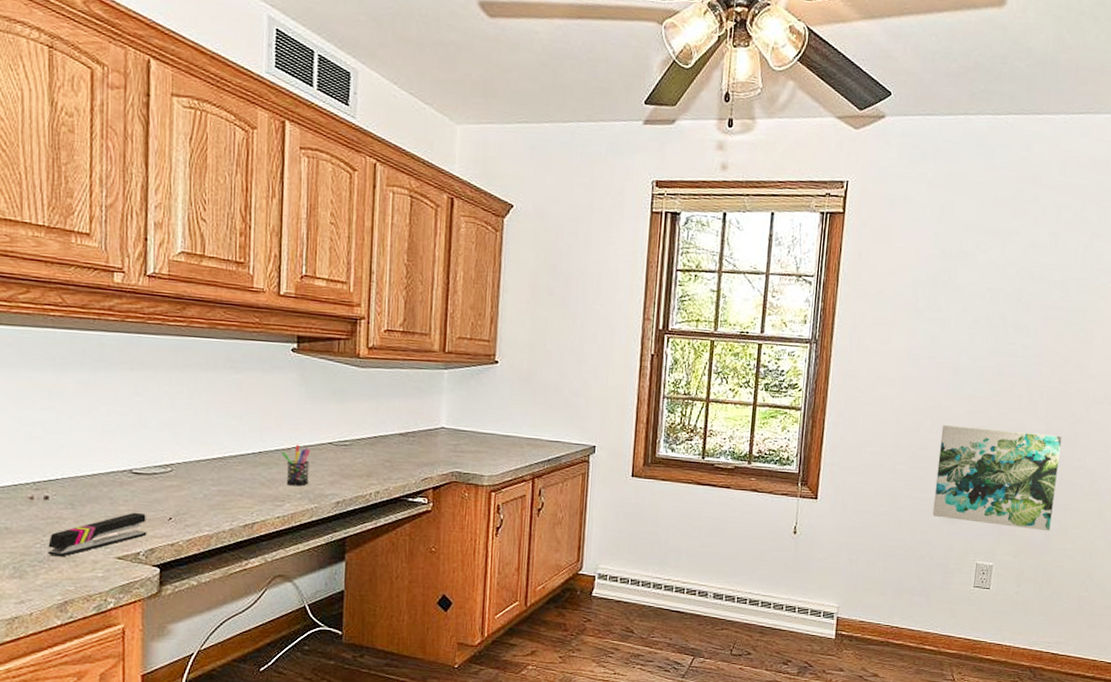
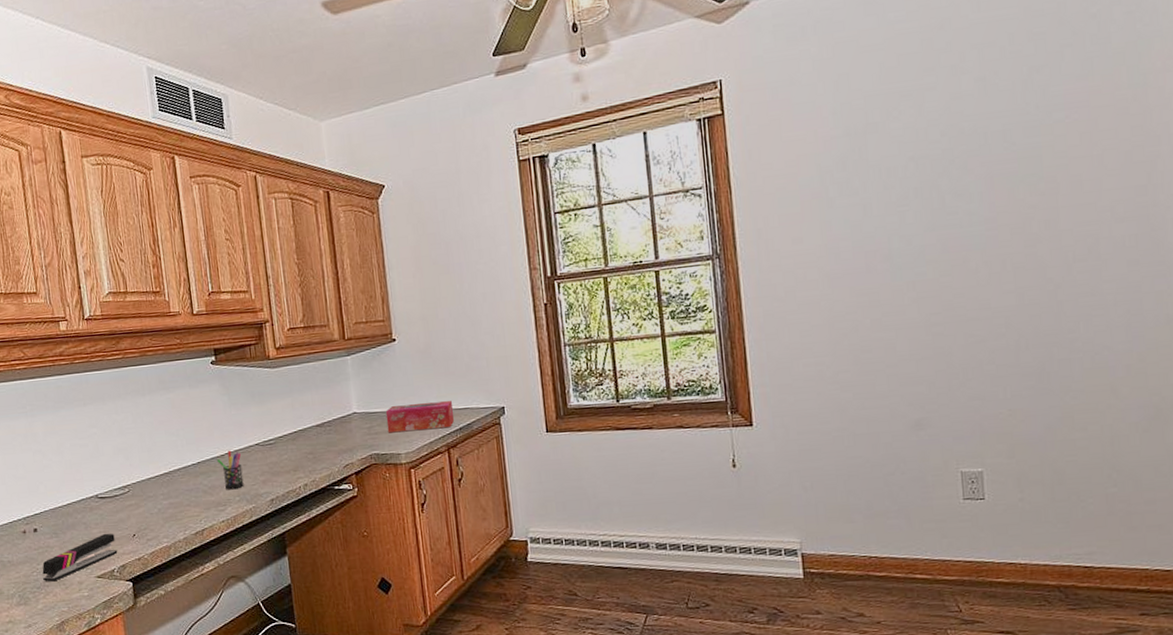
tissue box: none [474,427,544,458] -> present [385,400,454,433]
wall art: present [932,424,1062,532] -> none [885,307,1050,426]

